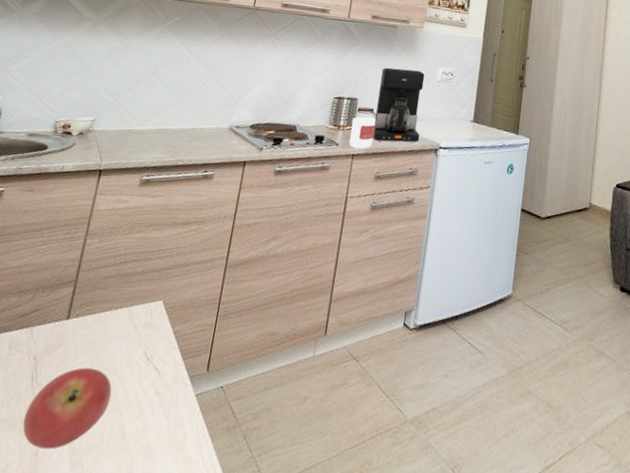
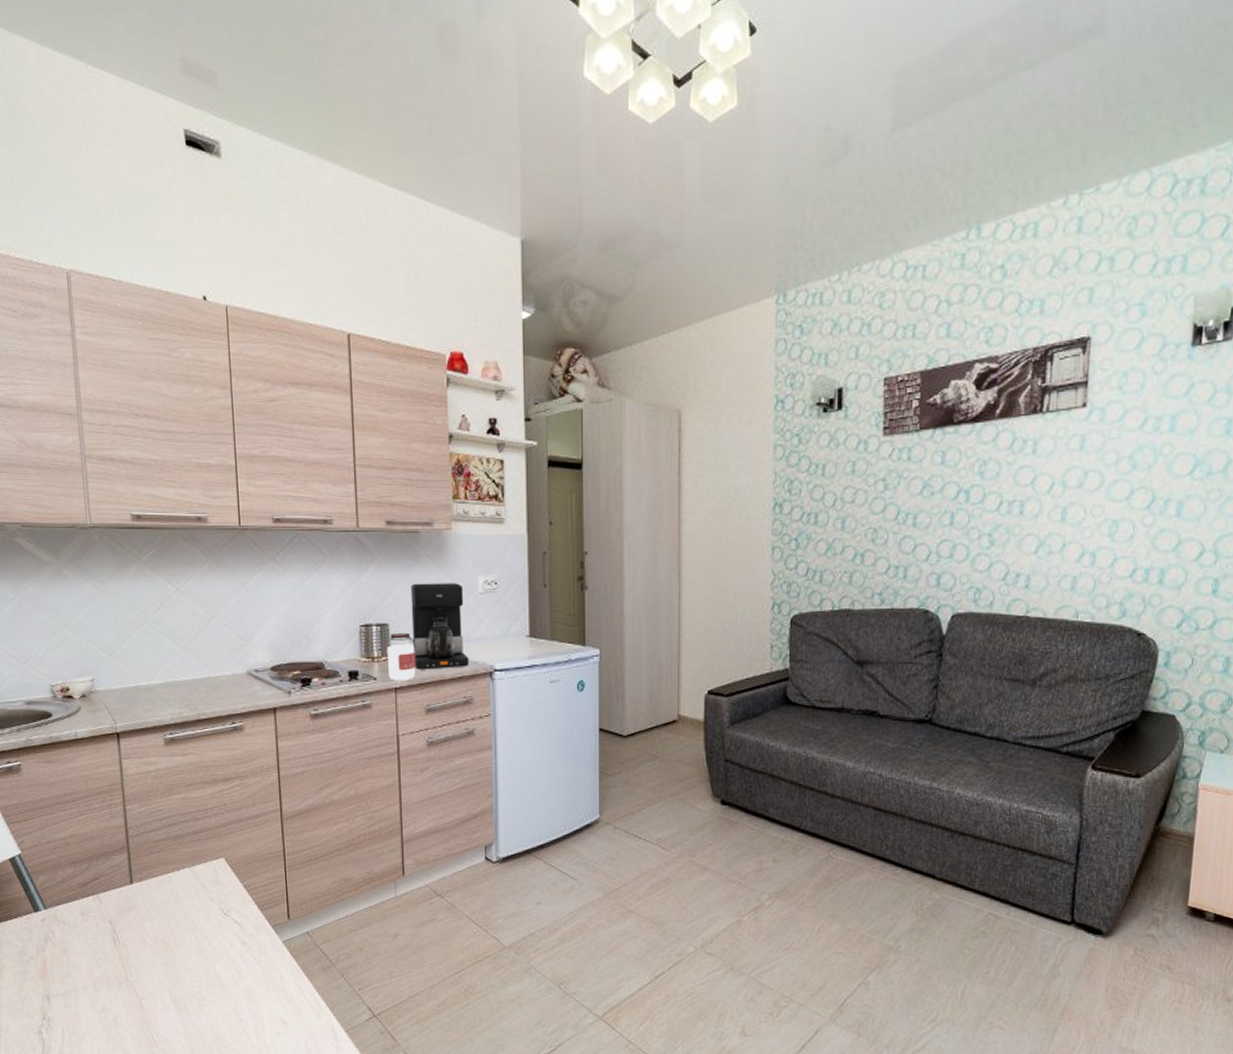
fruit: present [23,367,112,449] -> none [117,926,198,1000]

